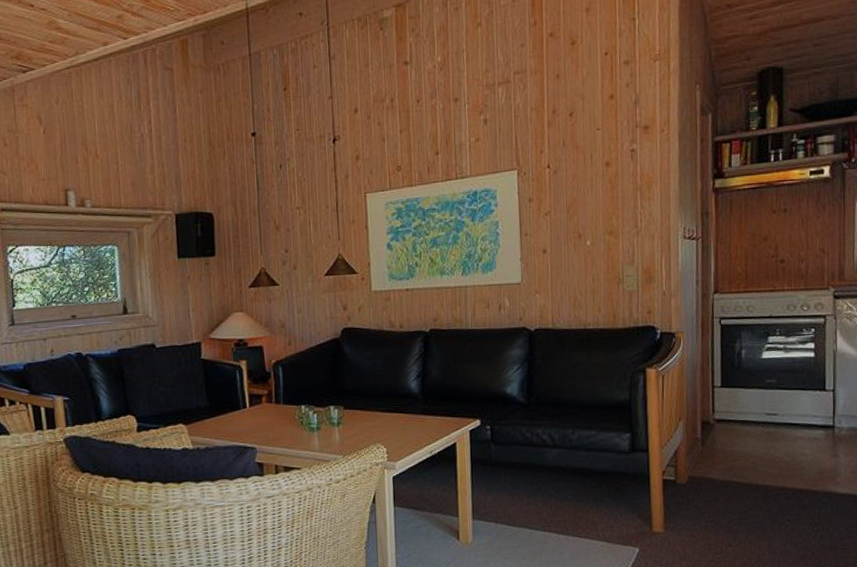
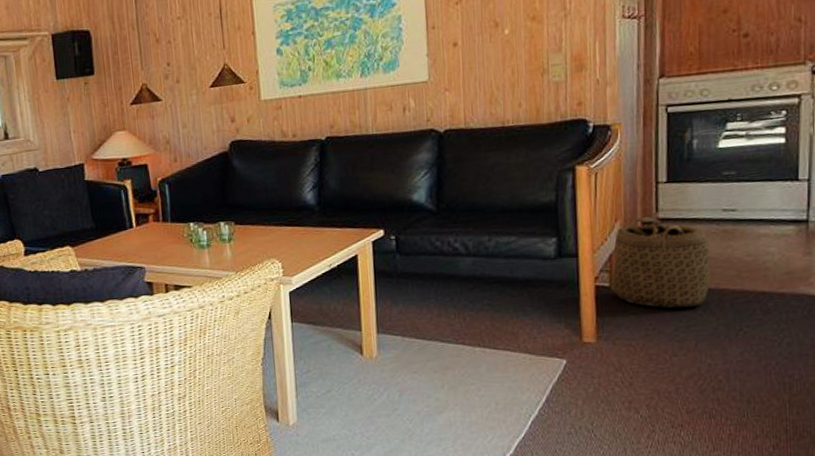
basket: none [677,417,758,502] -> present [612,216,711,308]

